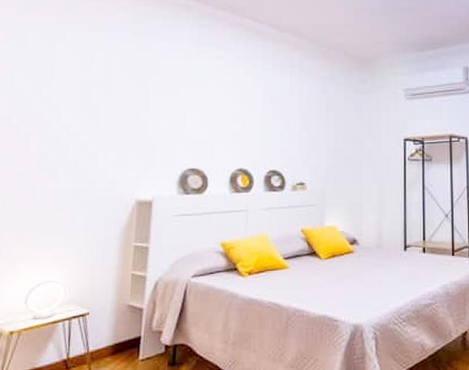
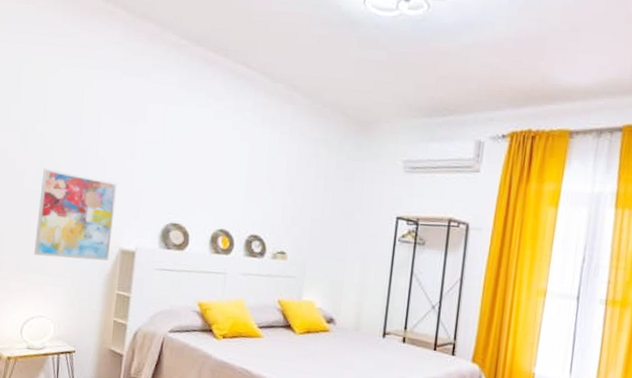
wall art: none [41,130,131,218] -> present [34,168,118,261]

